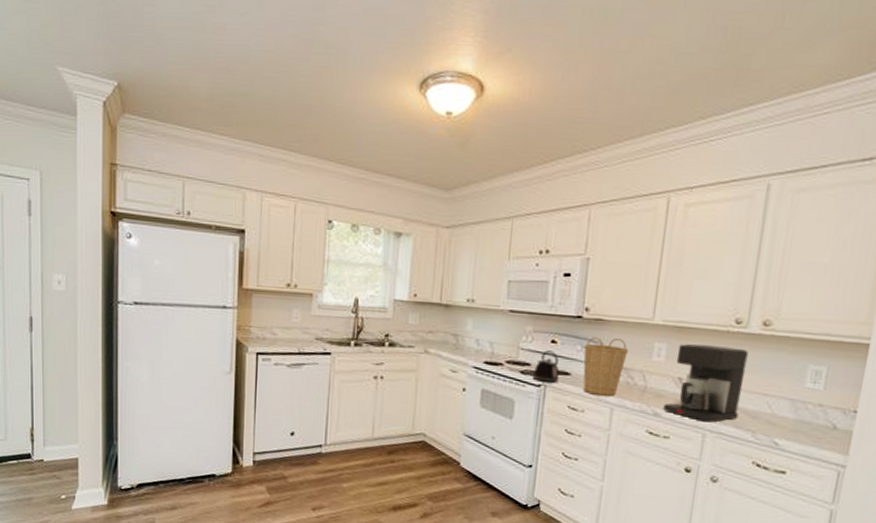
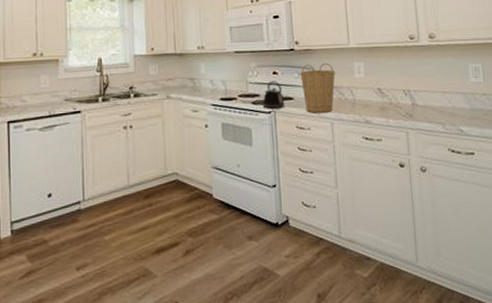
coffee maker: present [663,343,748,422] -> none [371,58,429,122]

